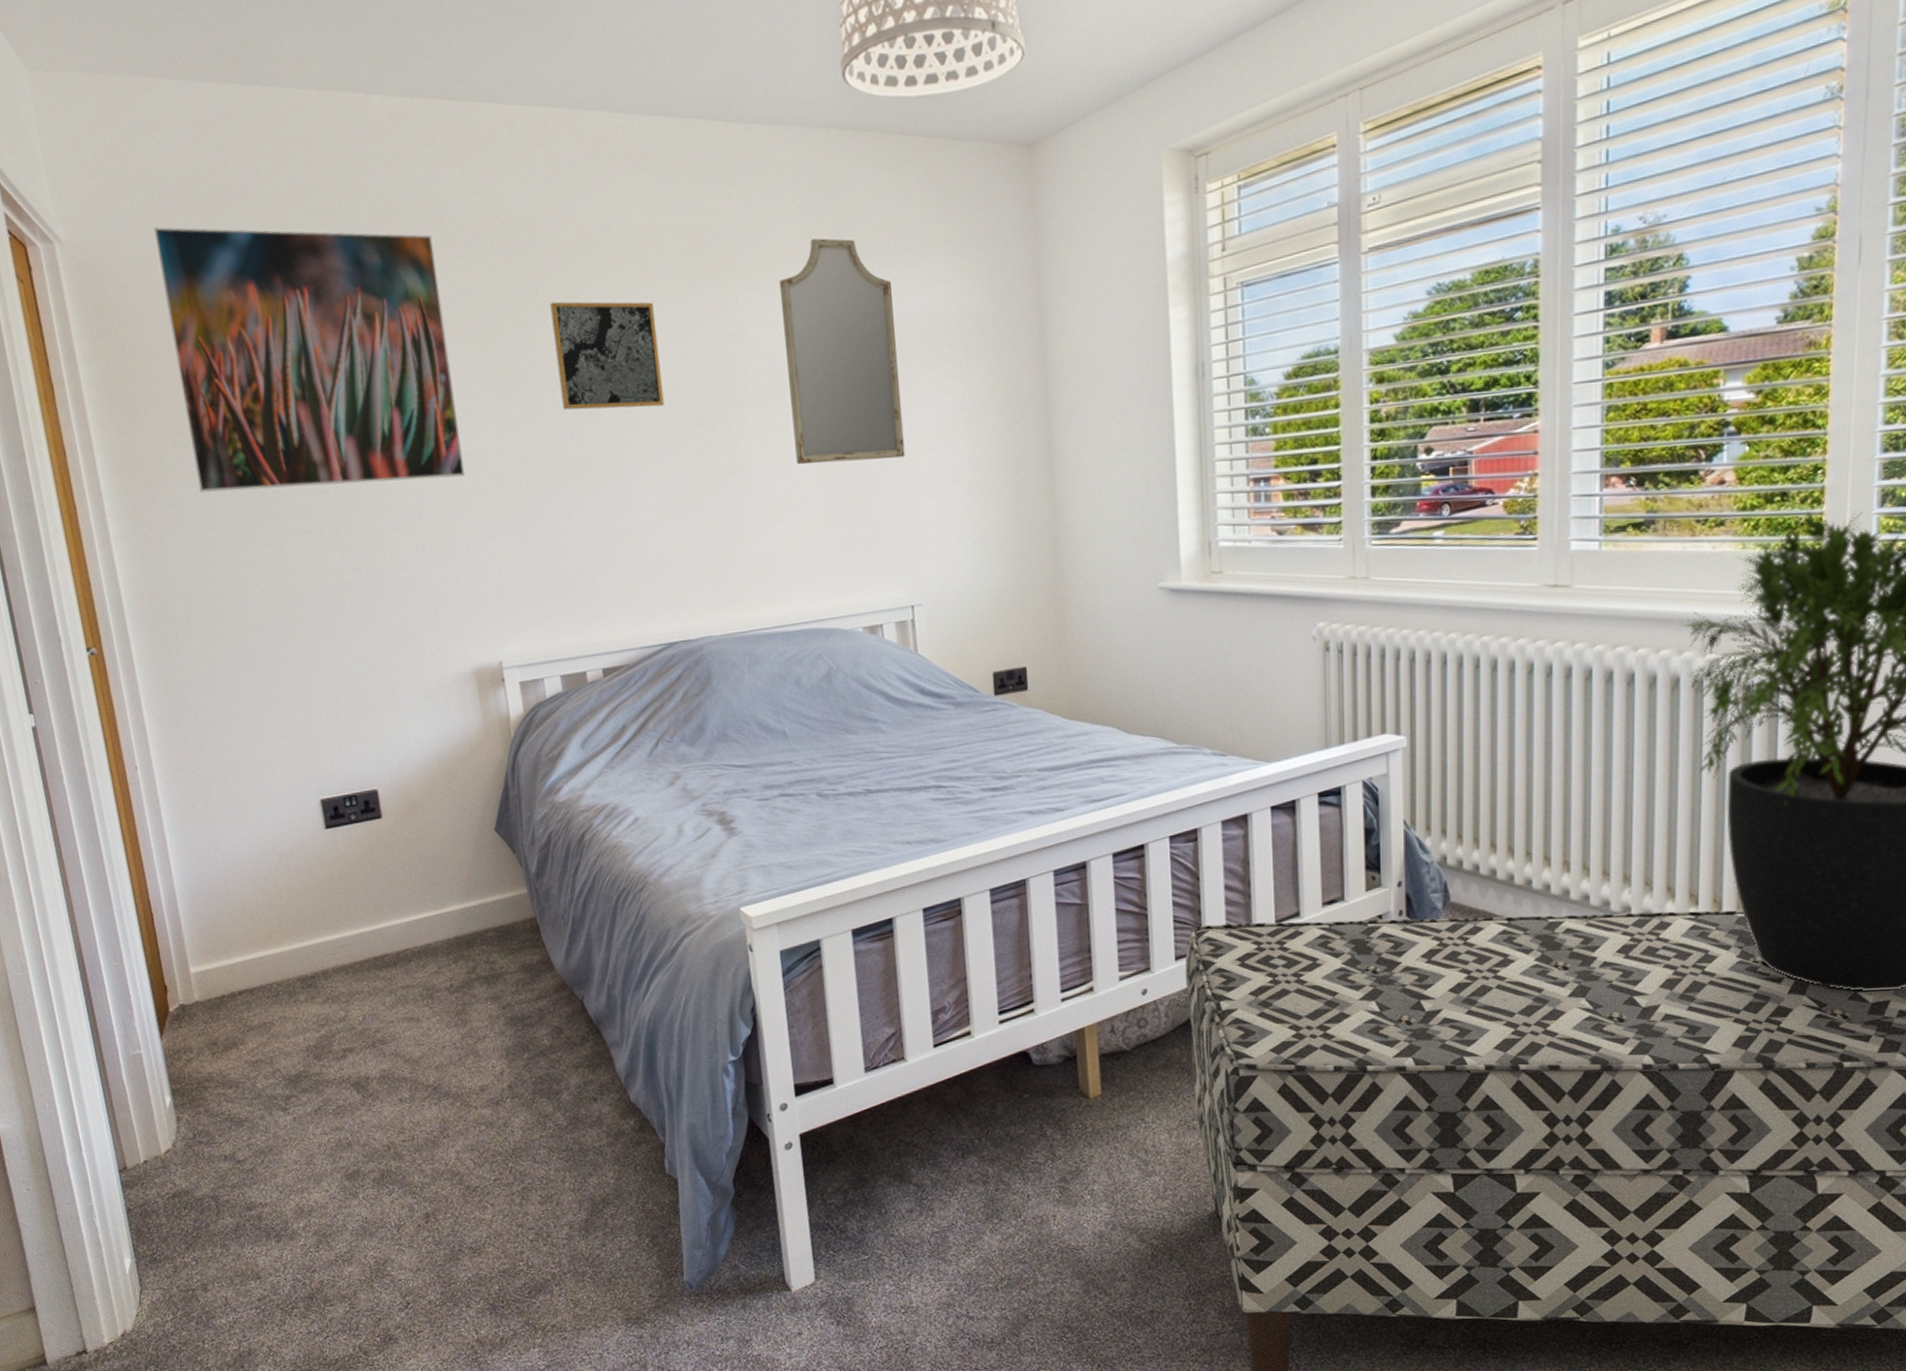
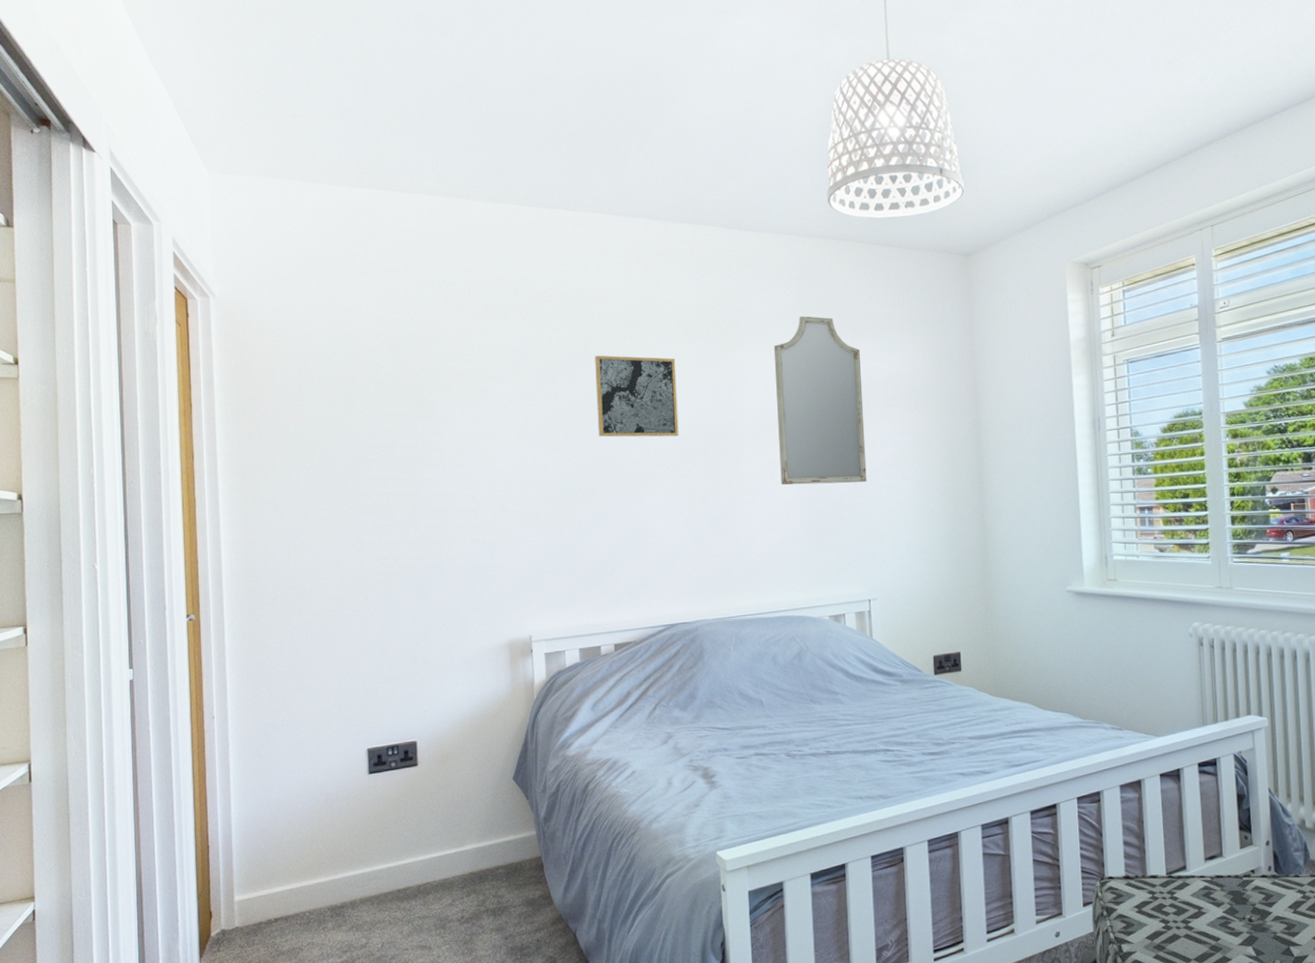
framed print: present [153,227,466,493] -> none [289,289,516,492]

